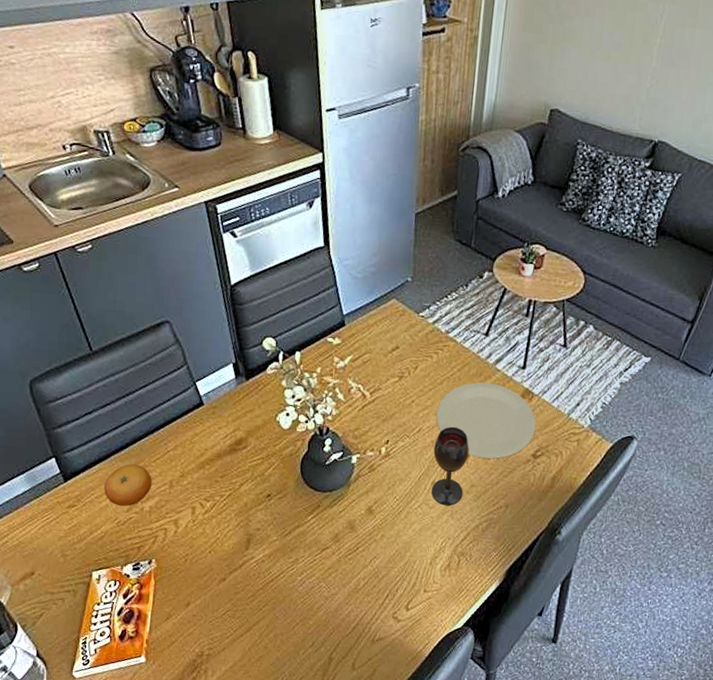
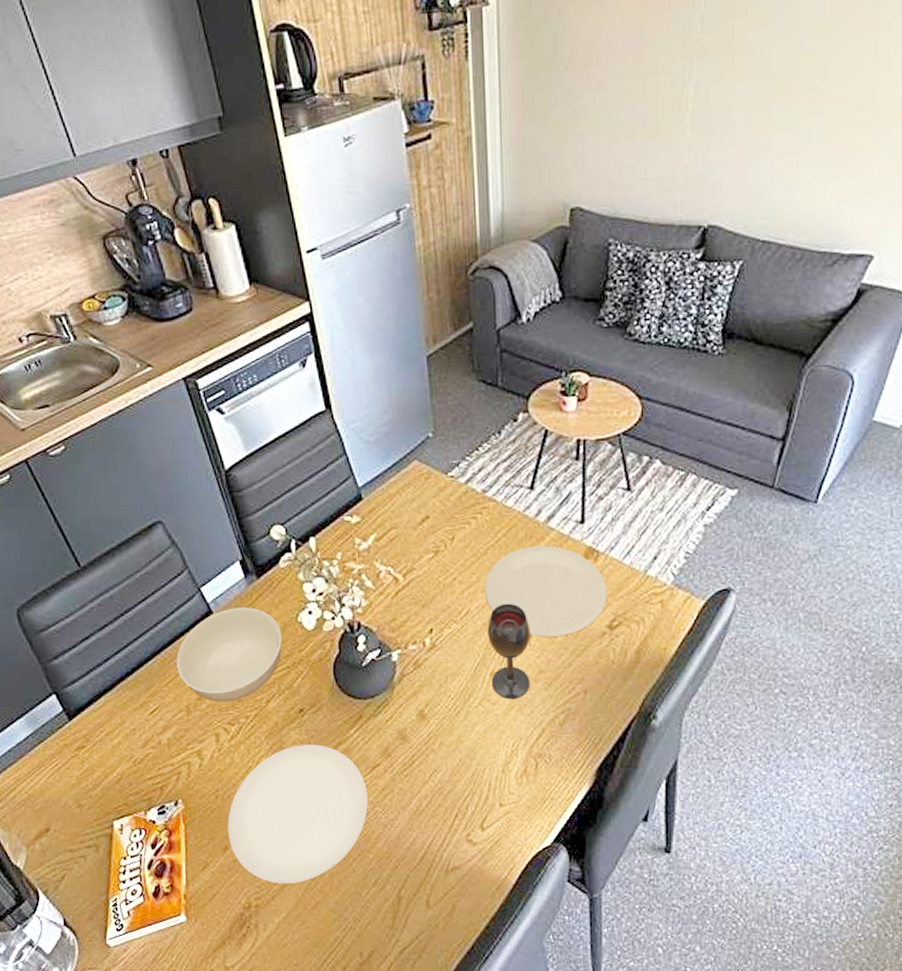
fruit: present [104,463,152,506] -> none [114,691,167,741]
bowl: none [165,402,262,482] -> present [176,607,283,702]
plate: none [191,524,316,639] -> present [227,744,368,883]

